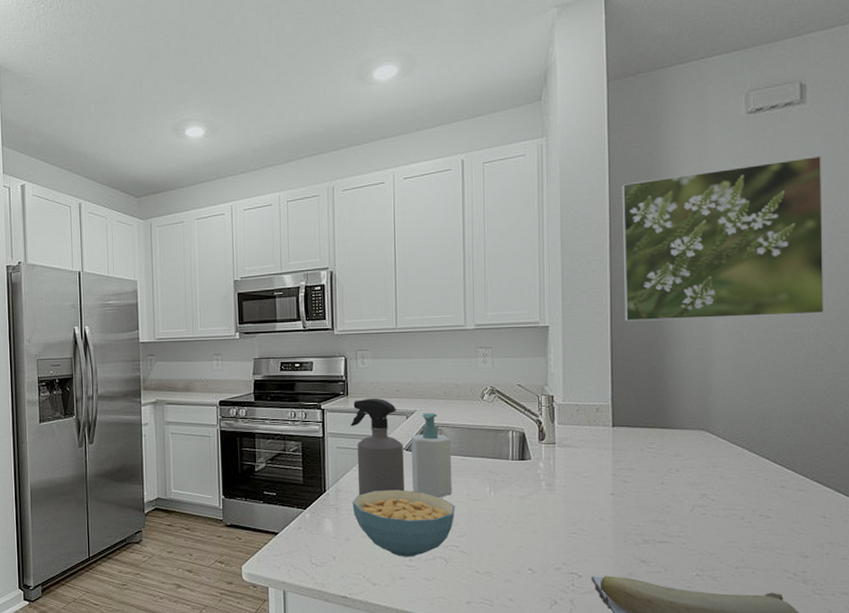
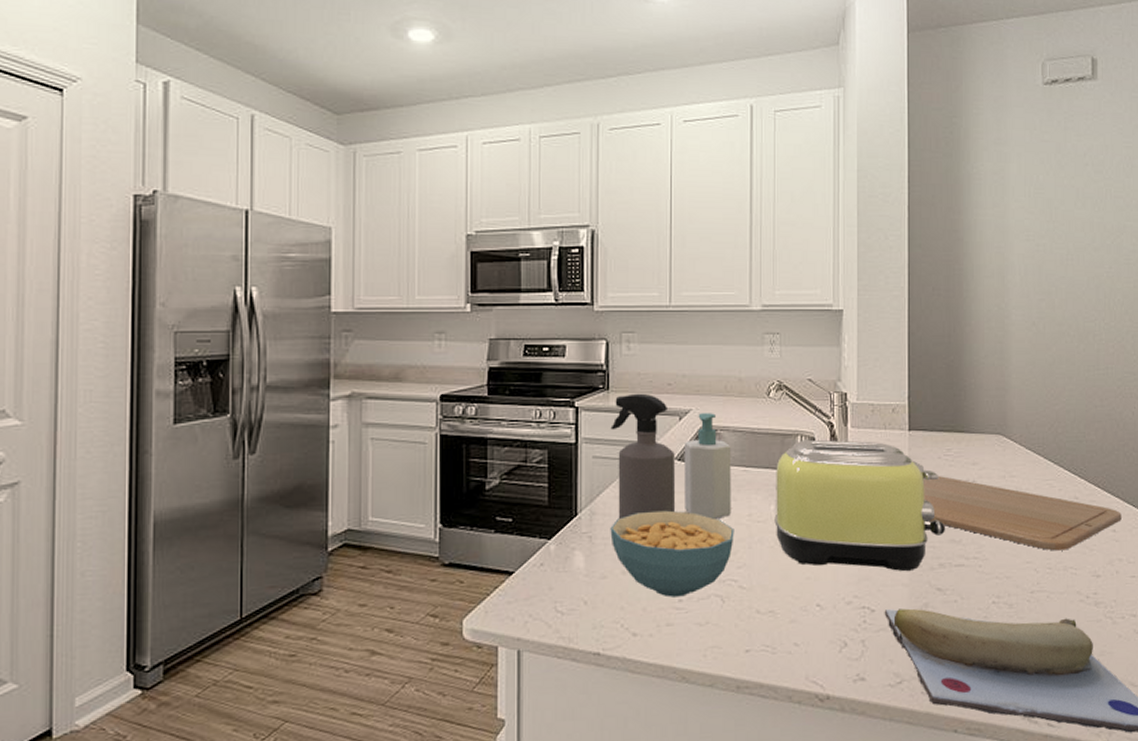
toaster: none [490,434,650,546] -> present [774,439,946,572]
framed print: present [622,155,824,322] -> none [921,136,1114,308]
chopping board: none [627,466,832,533] -> present [924,476,1122,551]

